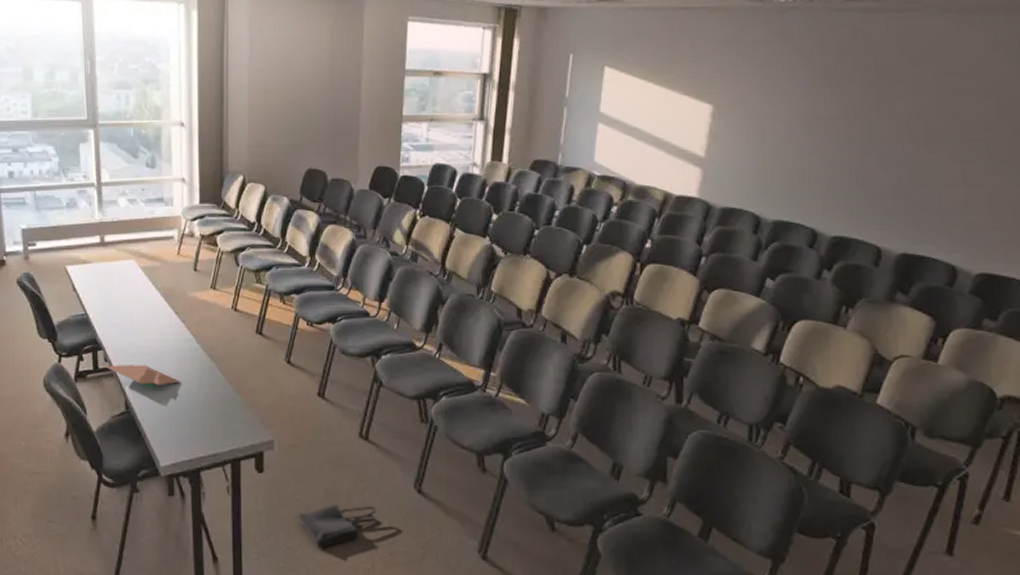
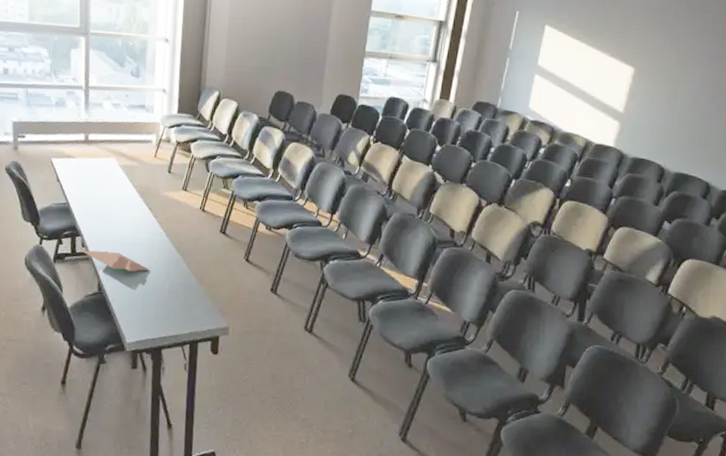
tote bag: present [299,503,377,549] -> none [246,385,315,423]

